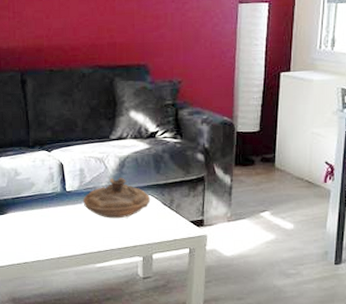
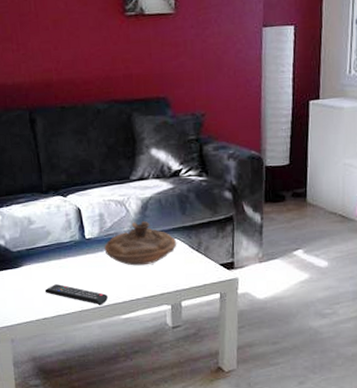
remote control: none [26,232,84,254] -> present [44,284,108,305]

